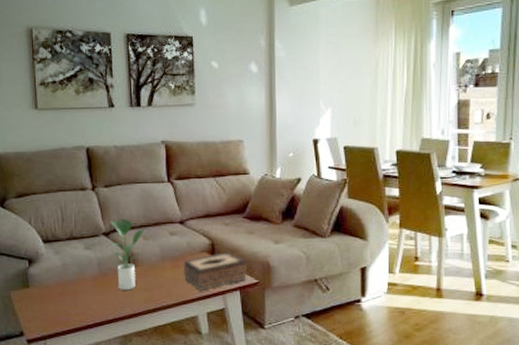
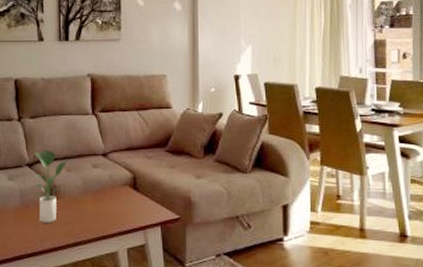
tissue box: present [182,251,248,291] -> none [104,185,169,226]

